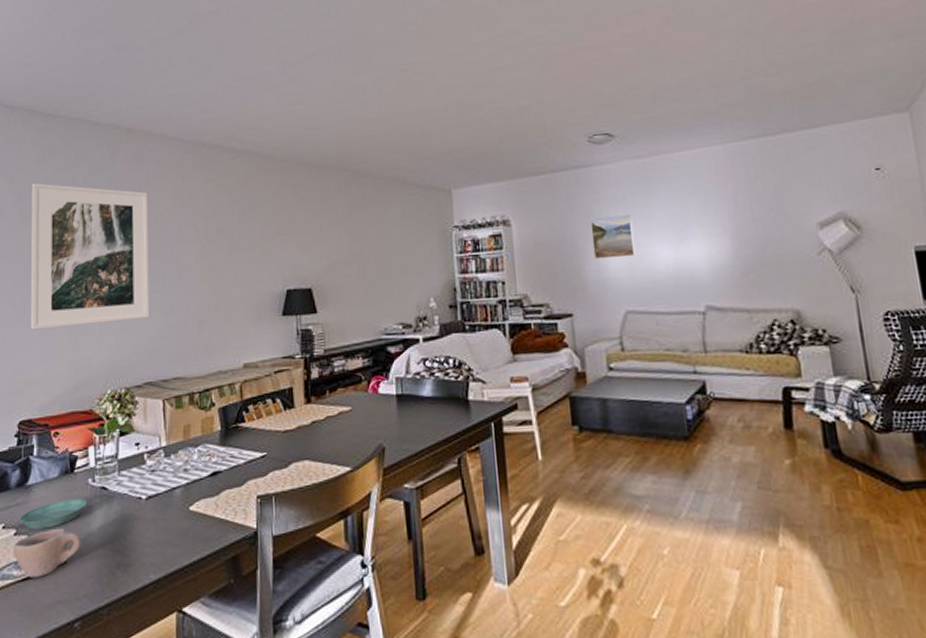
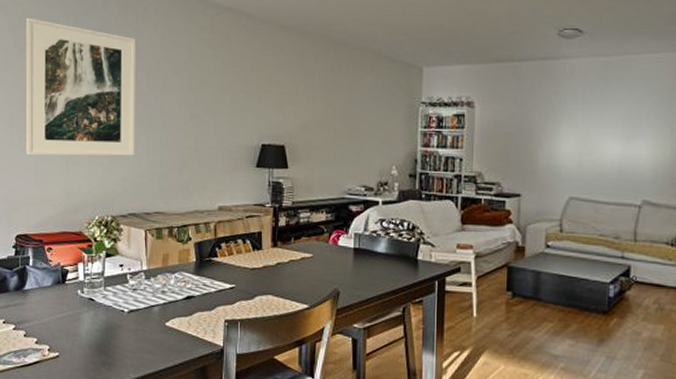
cup: present [12,528,81,578] -> none [12,328,71,366]
saucer: present [19,499,88,529] -> none [18,305,77,327]
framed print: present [590,215,635,260] -> none [547,109,589,148]

